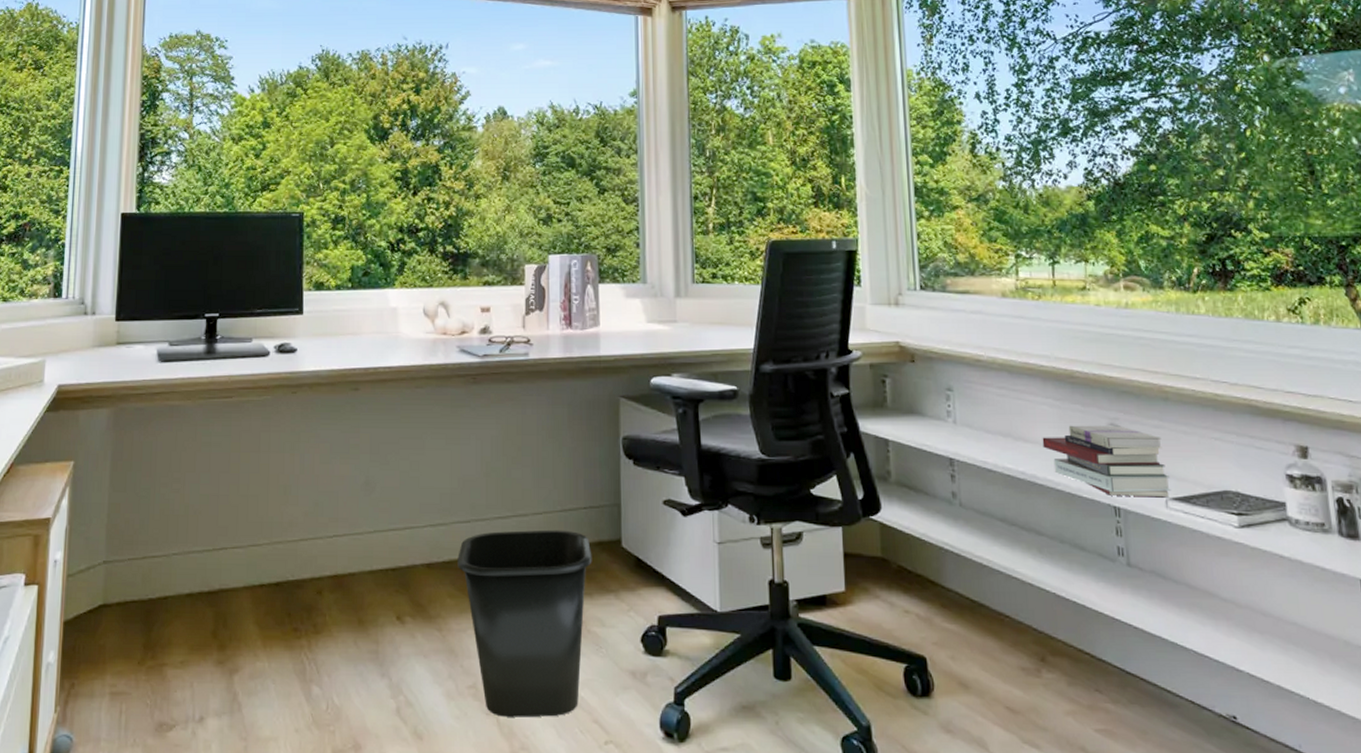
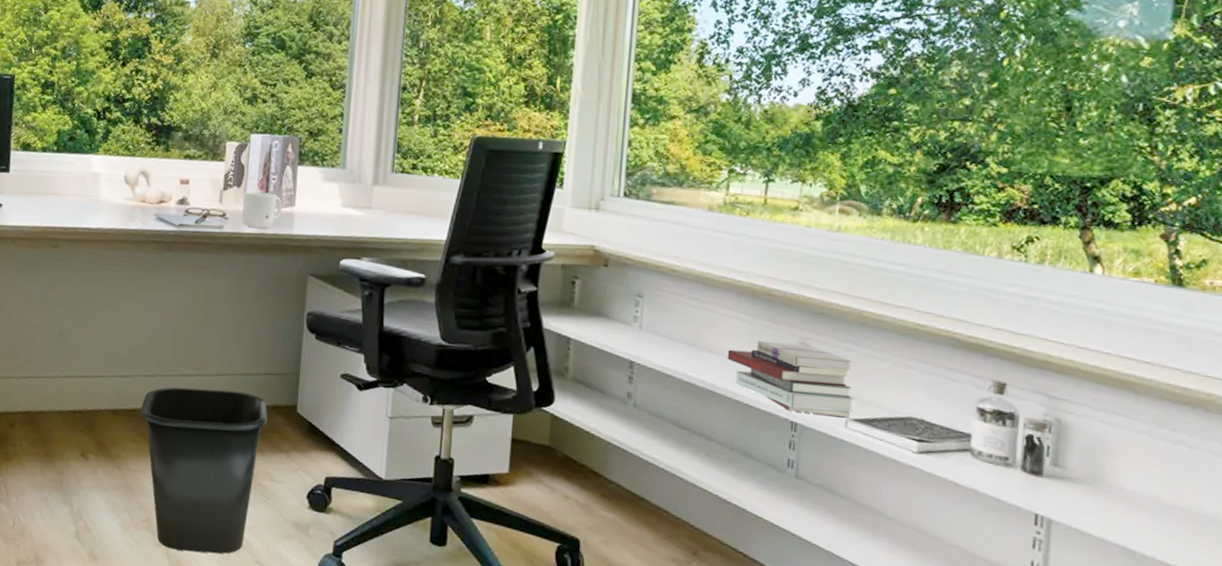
mug: none [546,314,586,352] -> present [242,191,282,229]

